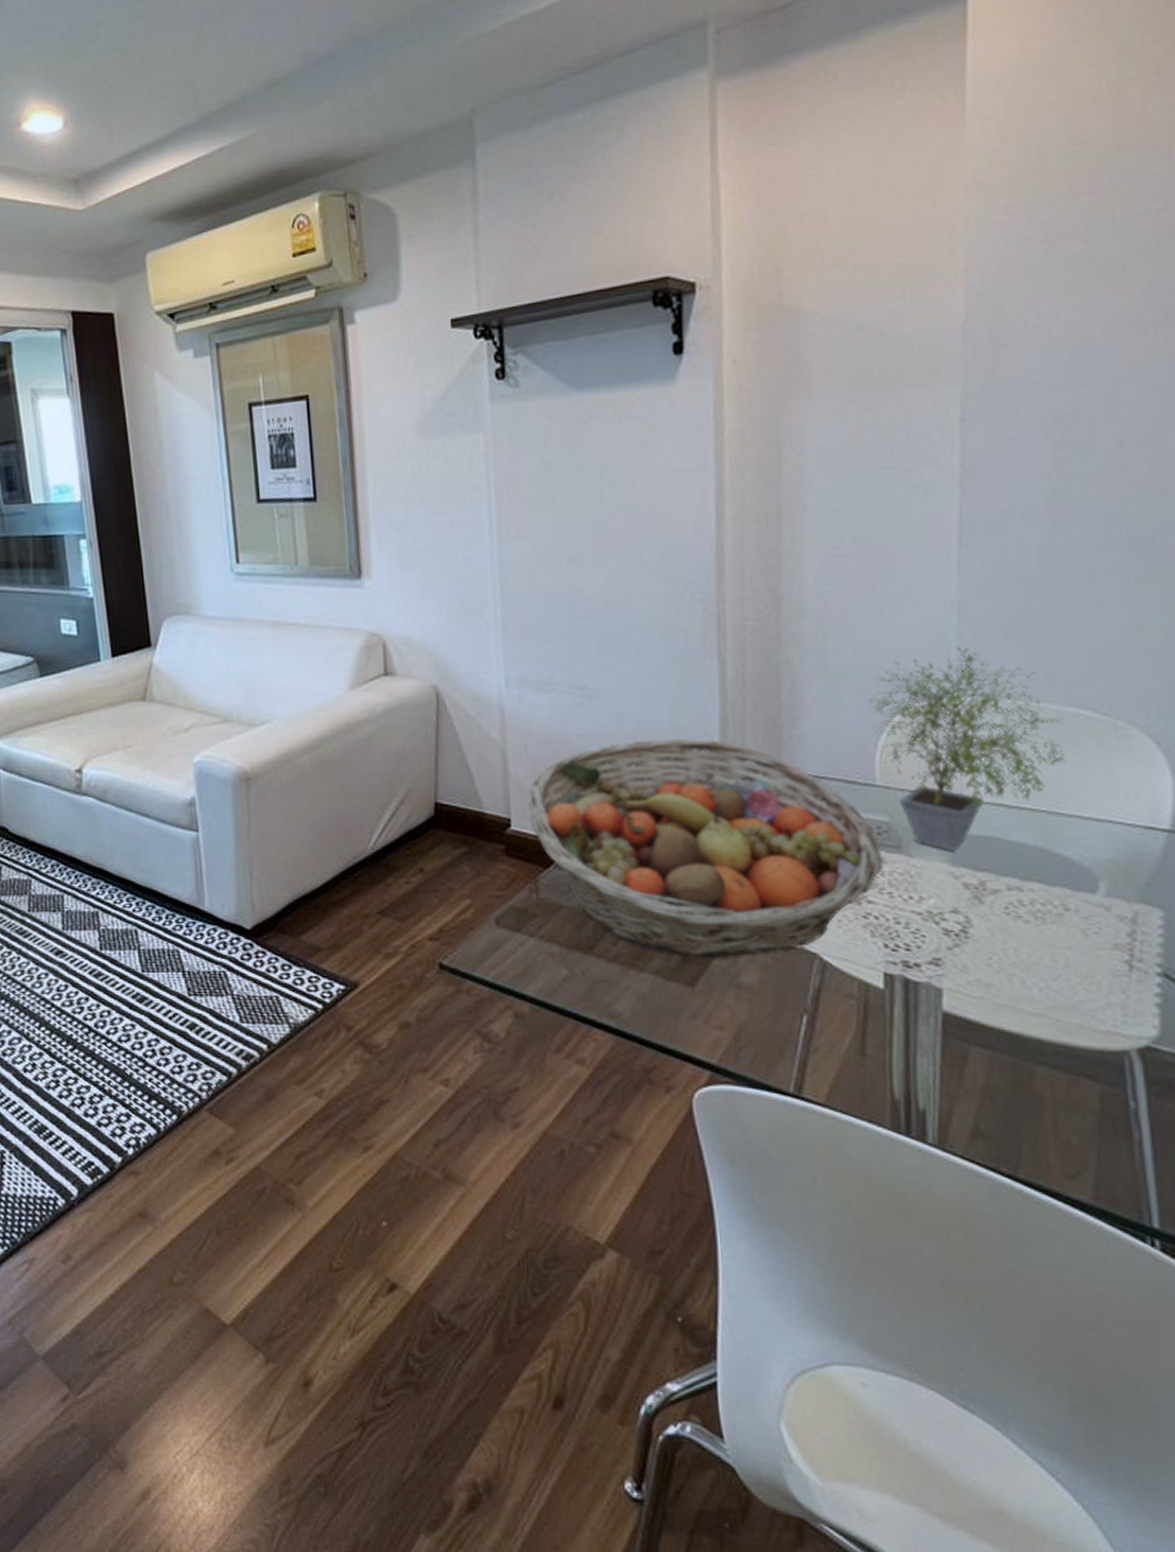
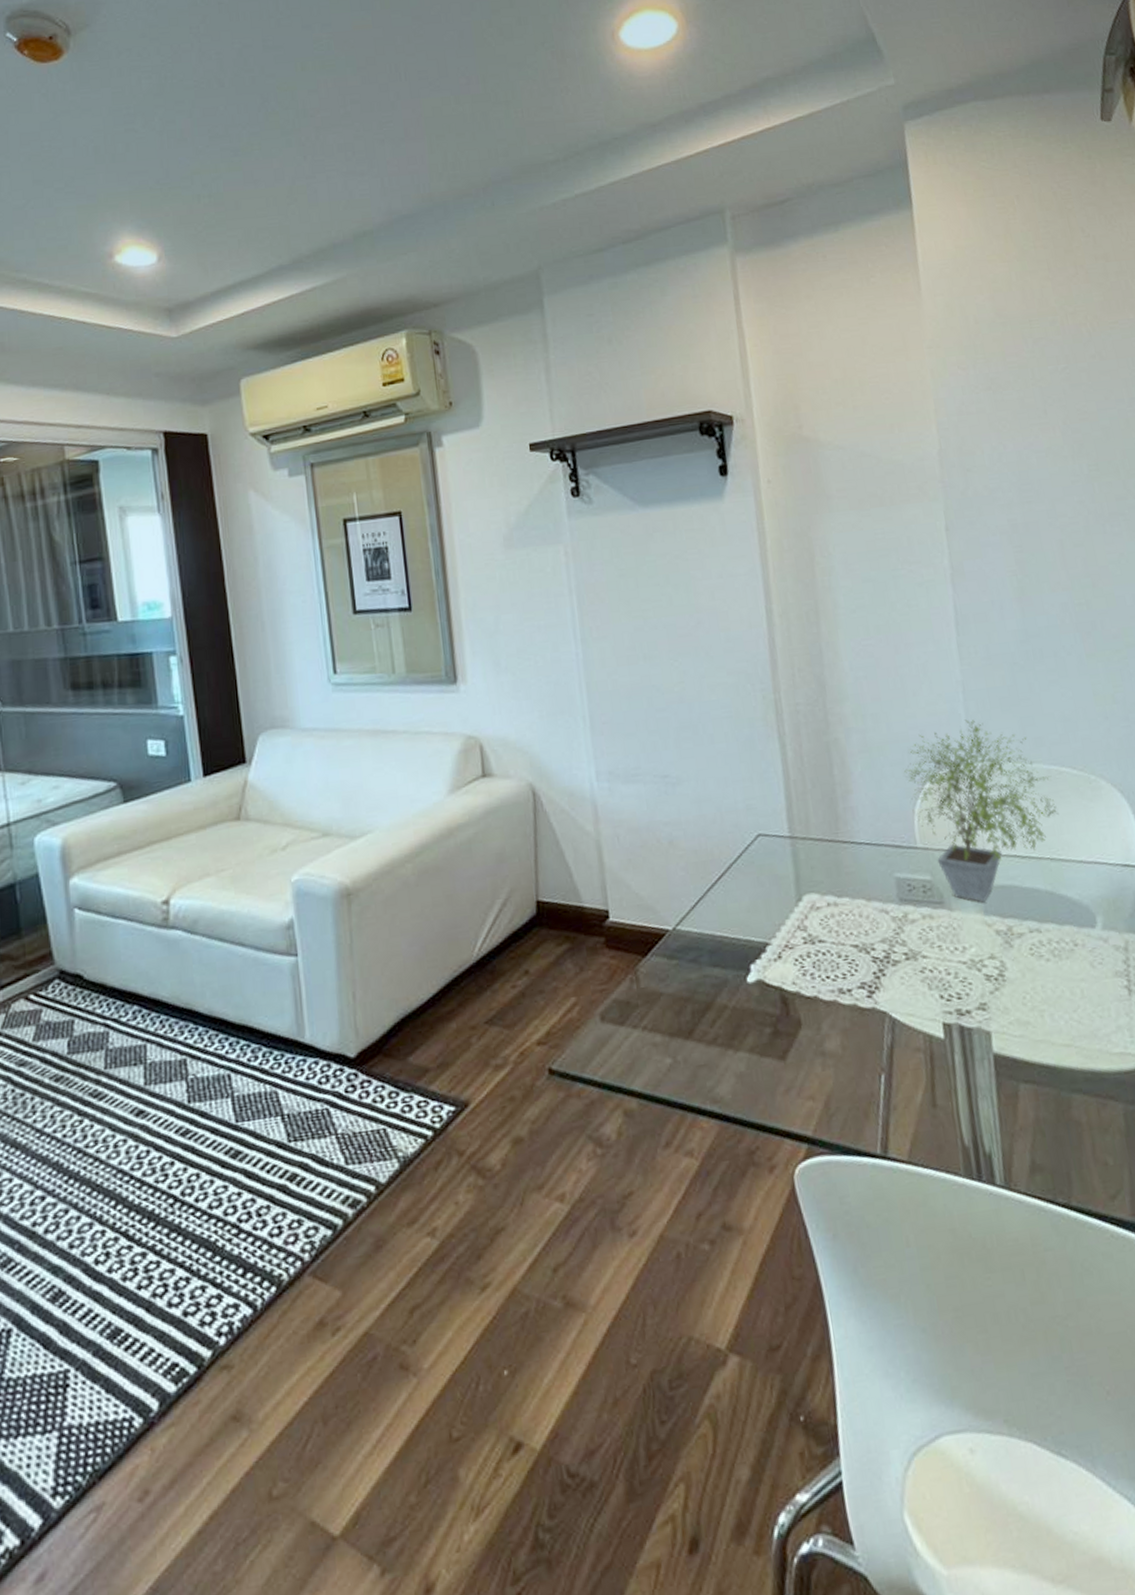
fruit basket: present [528,738,884,959] -> none [623,817,932,1031]

